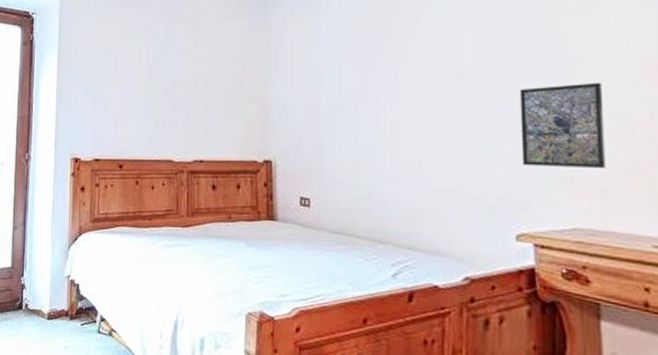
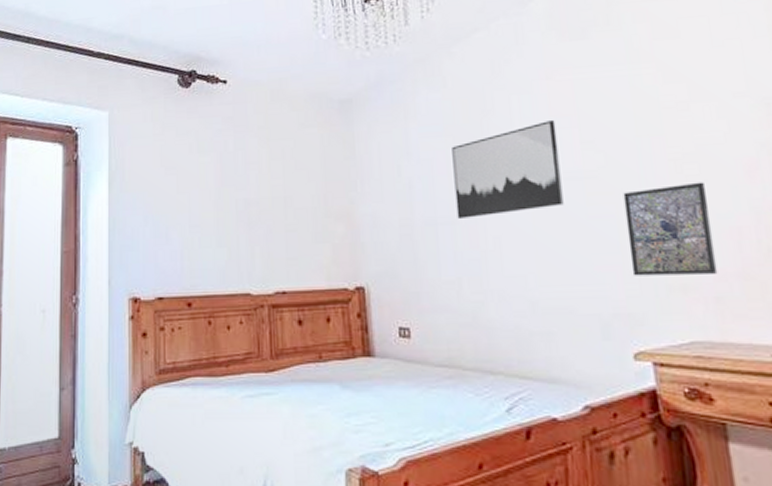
wall art: none [359,19,461,105] -> present [452,119,564,218]

